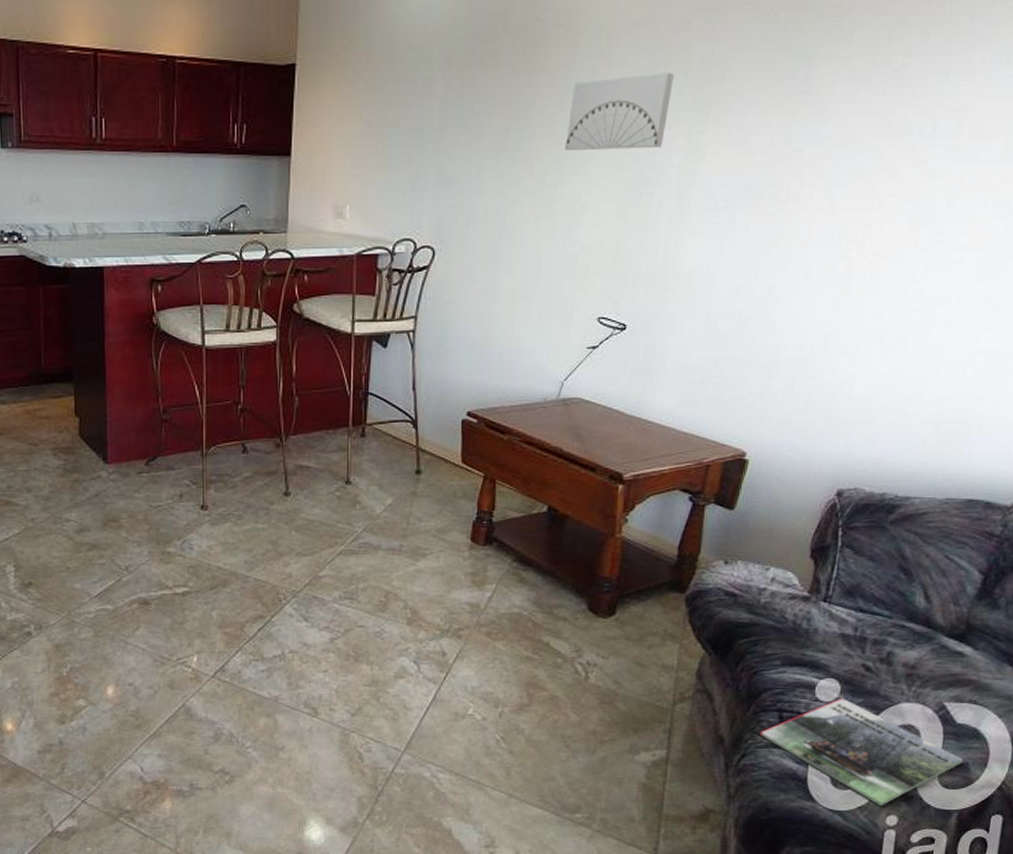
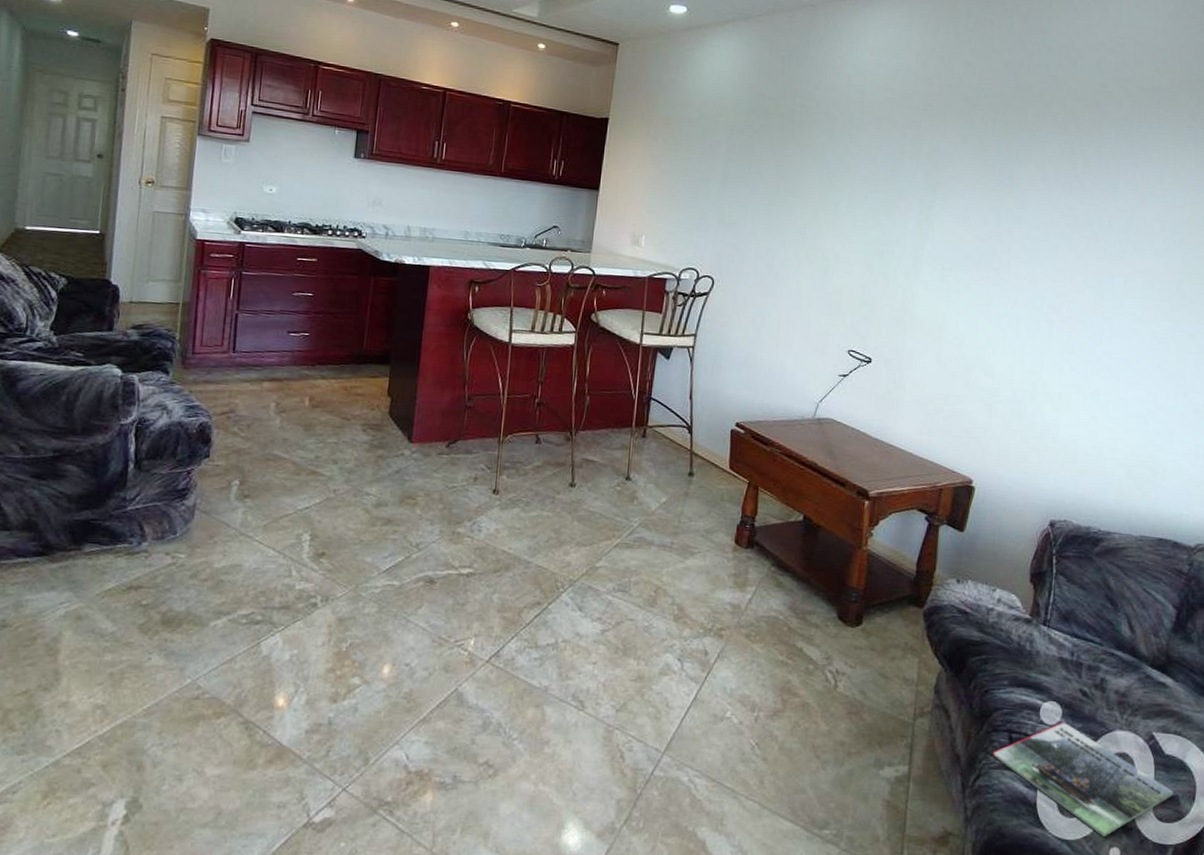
wall art: present [565,73,674,150] -> none [823,157,908,216]

